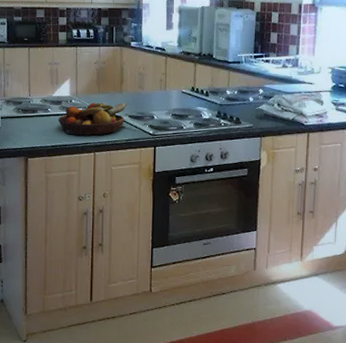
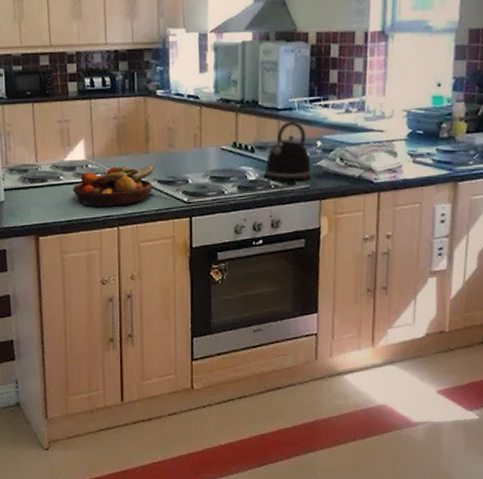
kettle: none [216,72,255,121] -> present [264,121,313,181]

